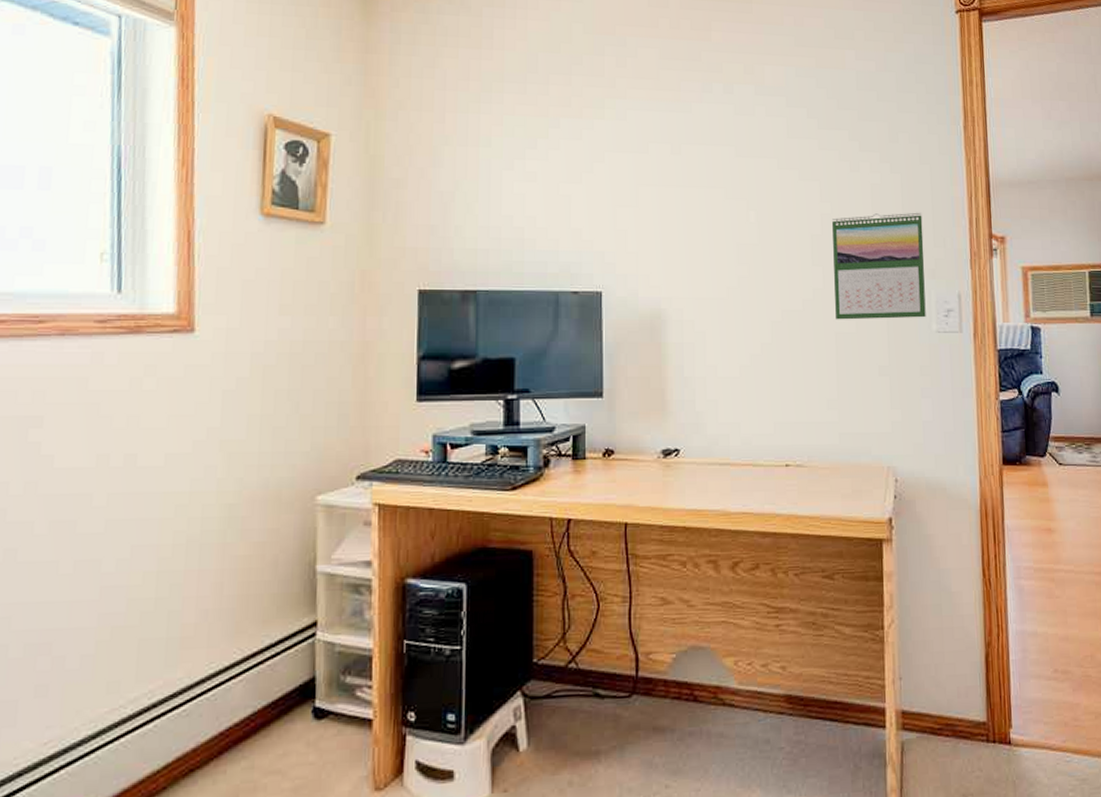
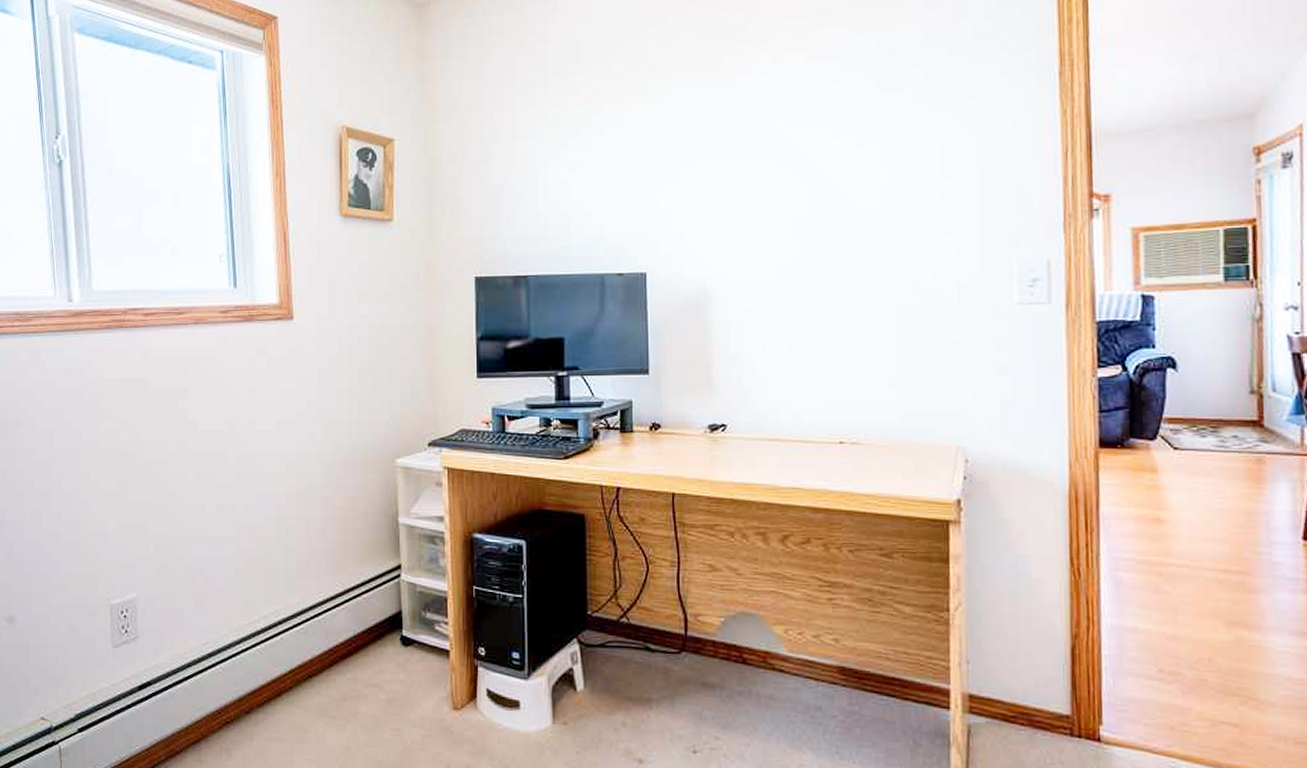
calendar: present [832,212,926,320] -> none [894,173,1006,294]

